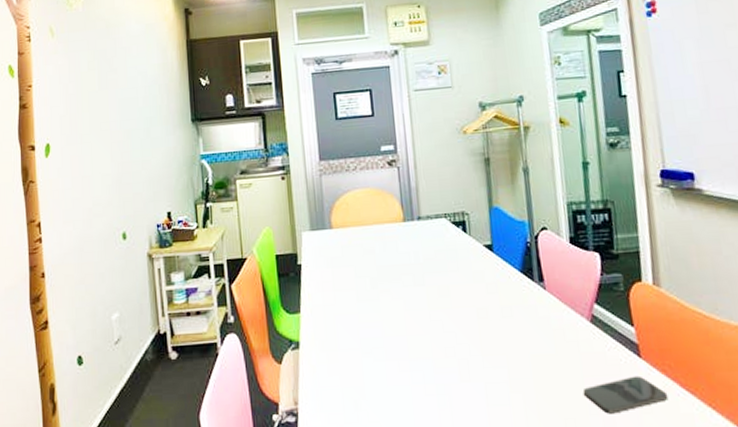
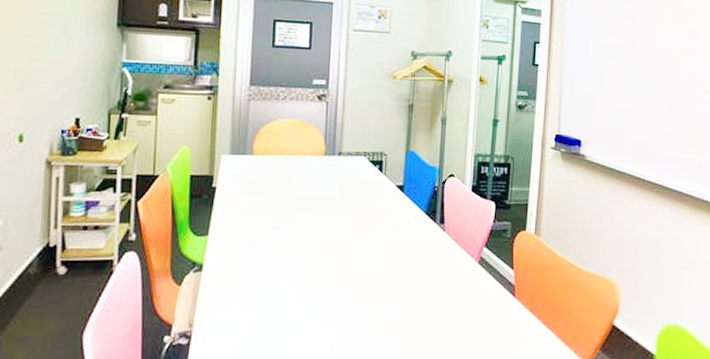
smartphone: present [582,375,668,414] -> none [462,313,532,346]

